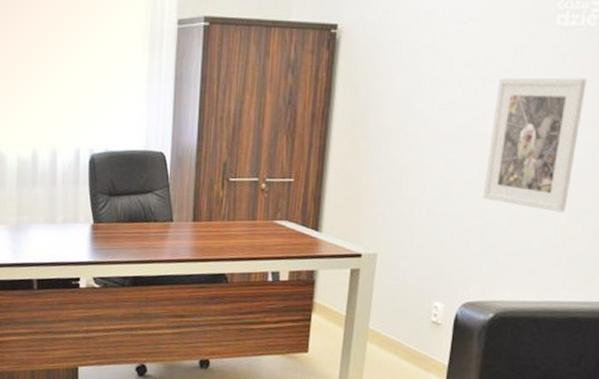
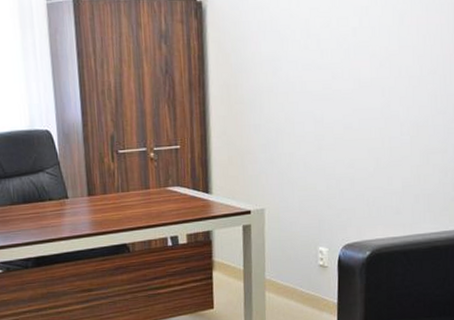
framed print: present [482,77,587,213] -> none [349,33,423,156]

